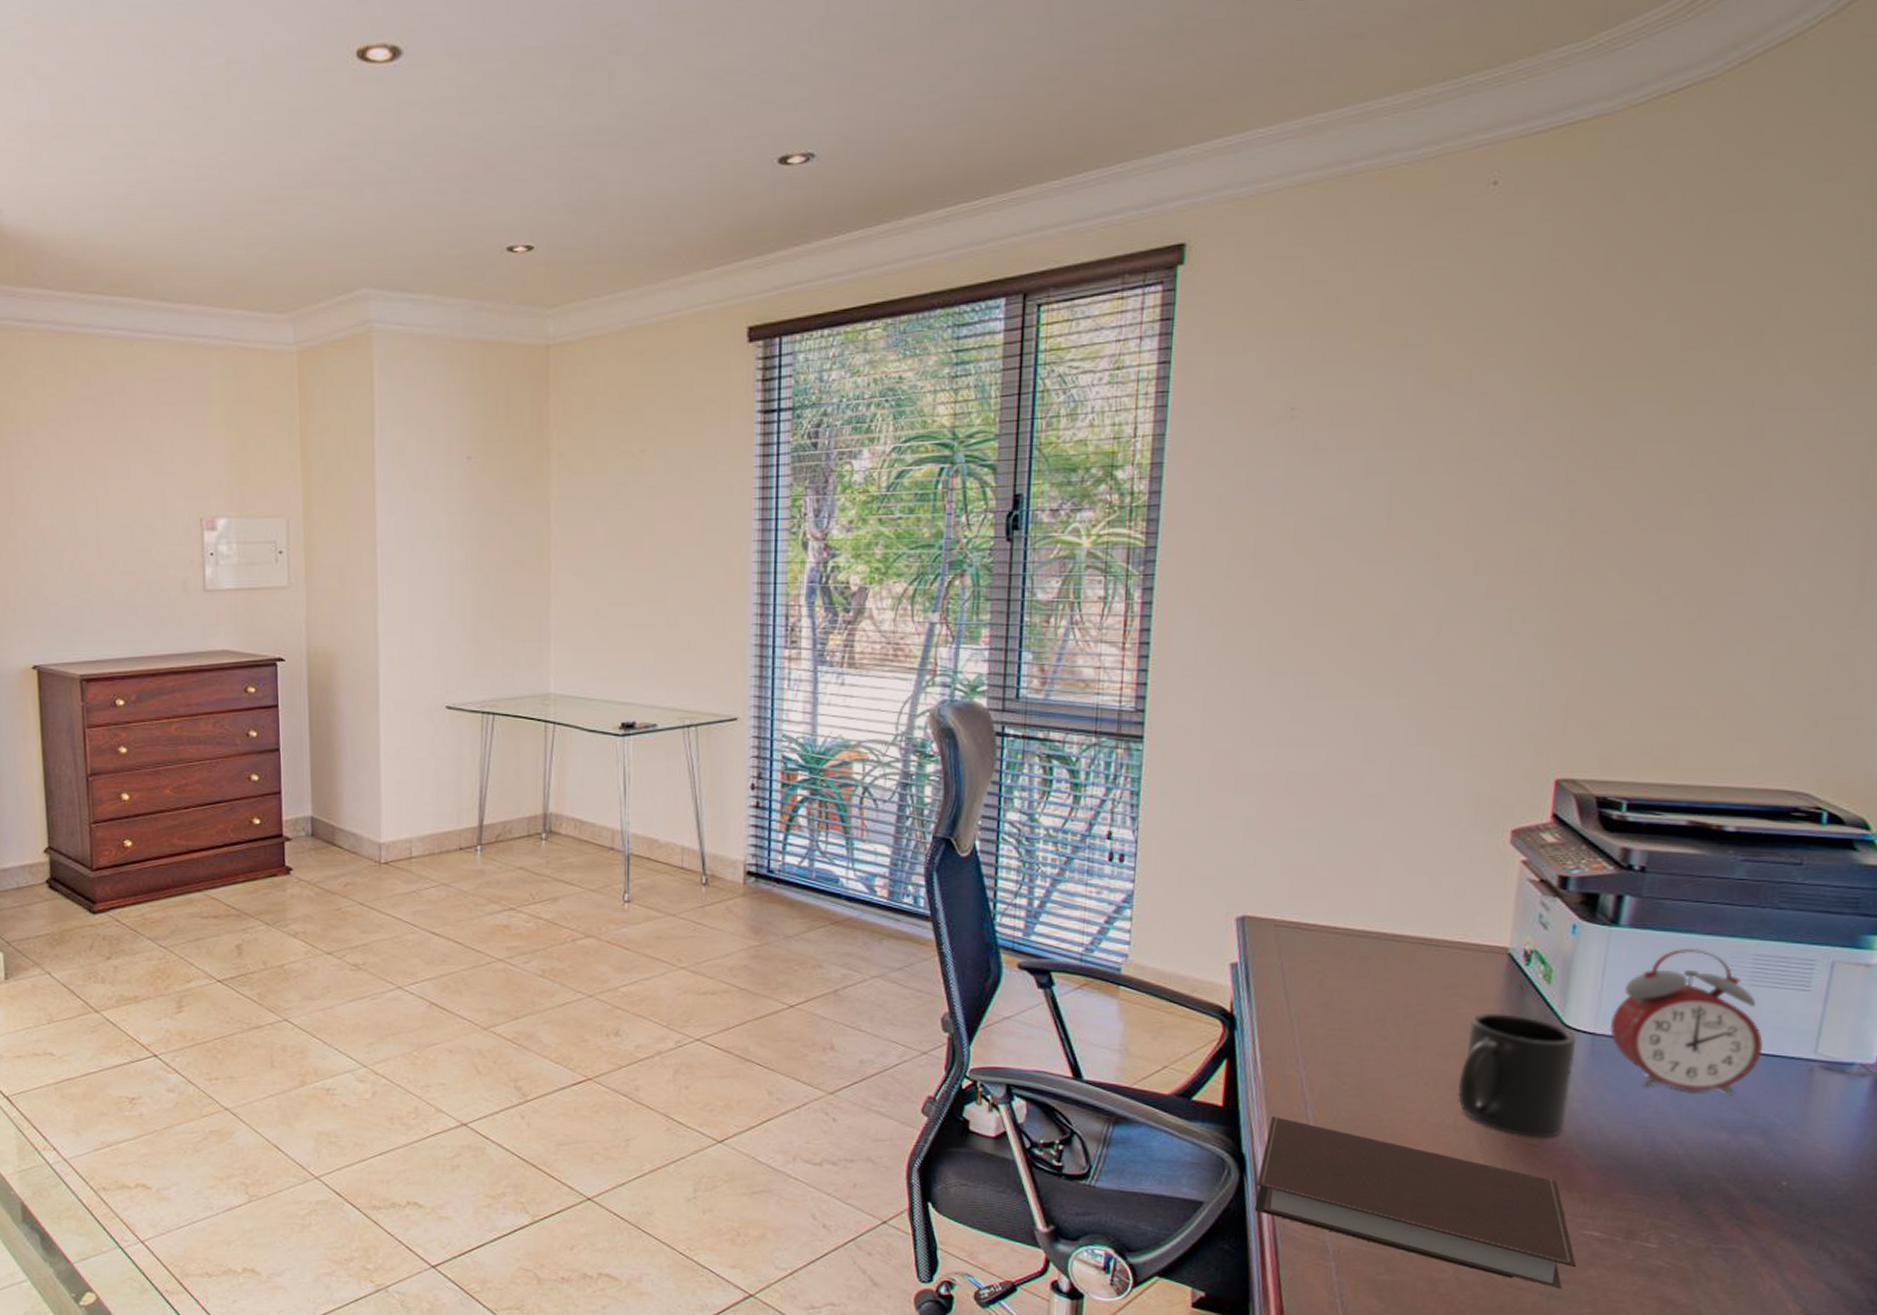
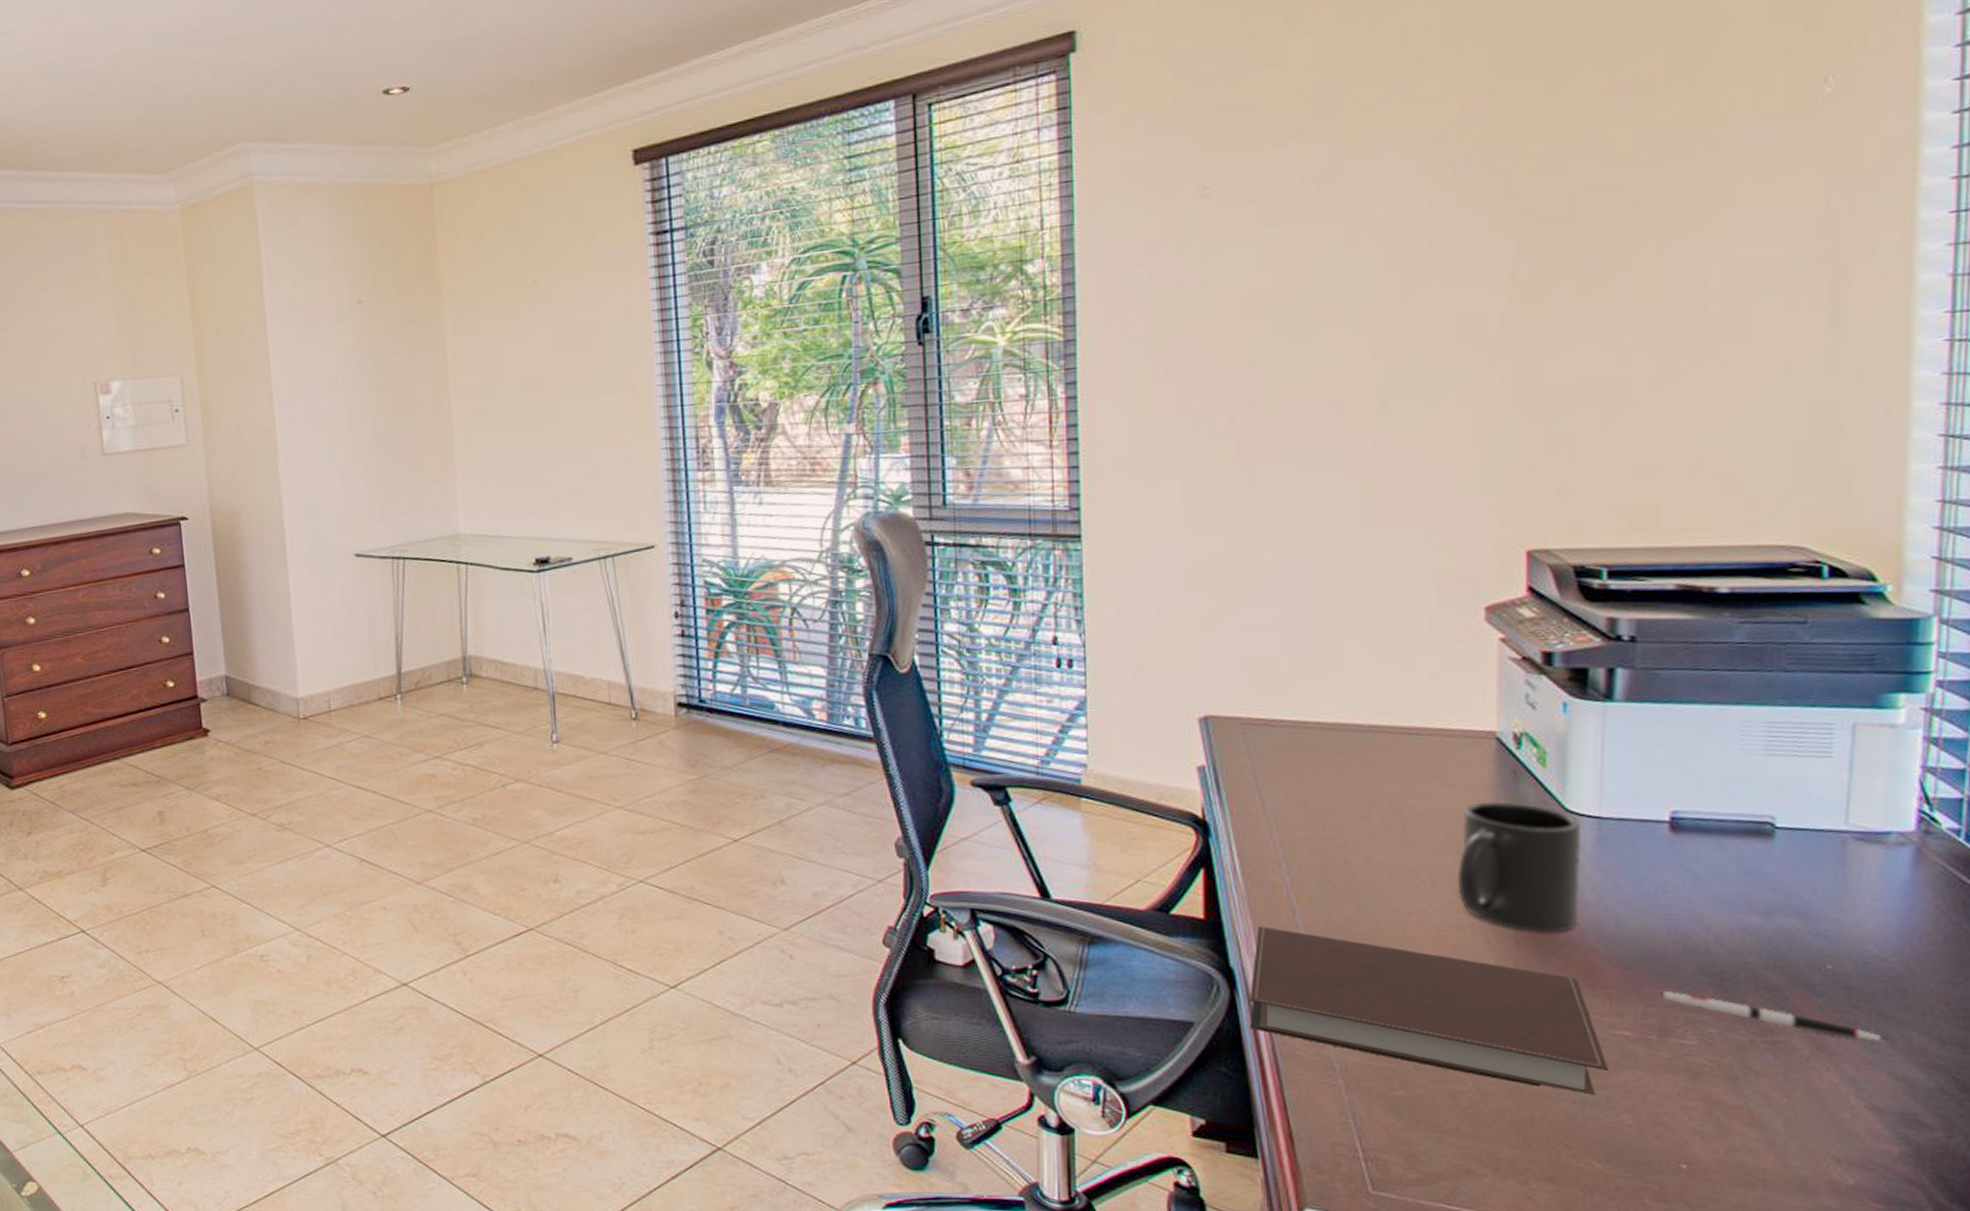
alarm clock: present [1610,949,1764,1096] -> none [1617,720,1788,875]
pen: none [1631,1196,1829,1253] -> present [1661,990,1889,1041]

